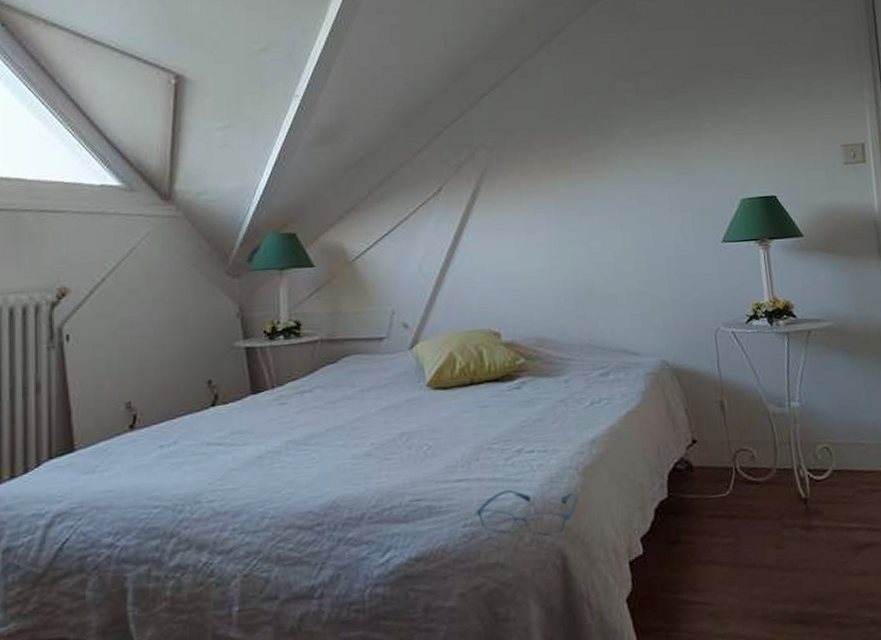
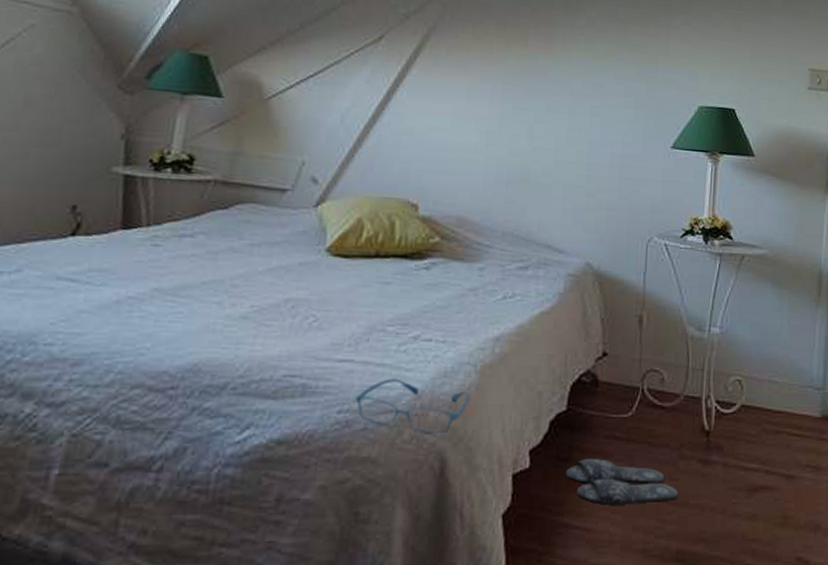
slippers: none [677,537,788,579] -> present [565,459,679,505]

